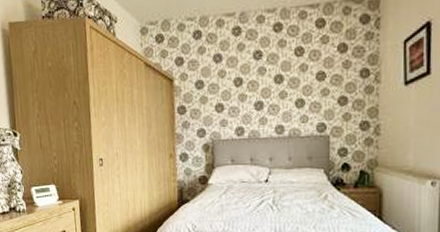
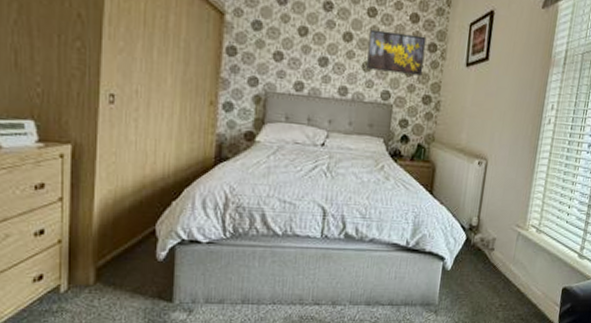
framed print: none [299,63,357,106] -> present [366,29,427,76]

